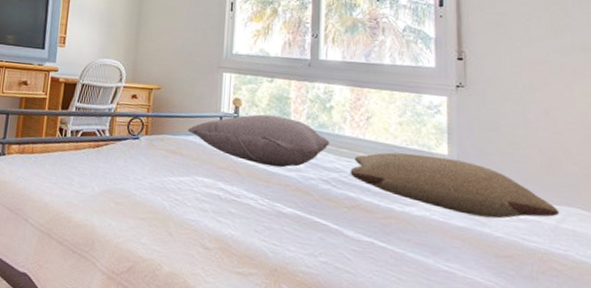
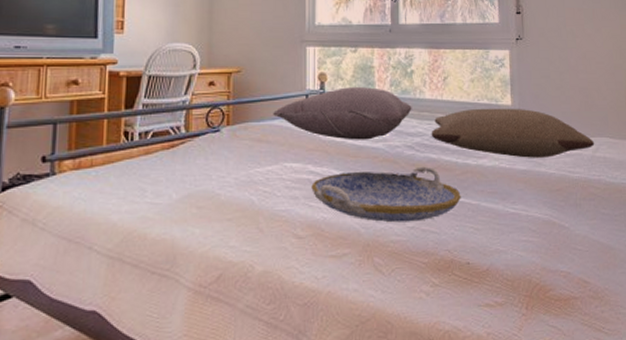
serving tray: none [220,195,382,258] -> present [311,166,461,223]

